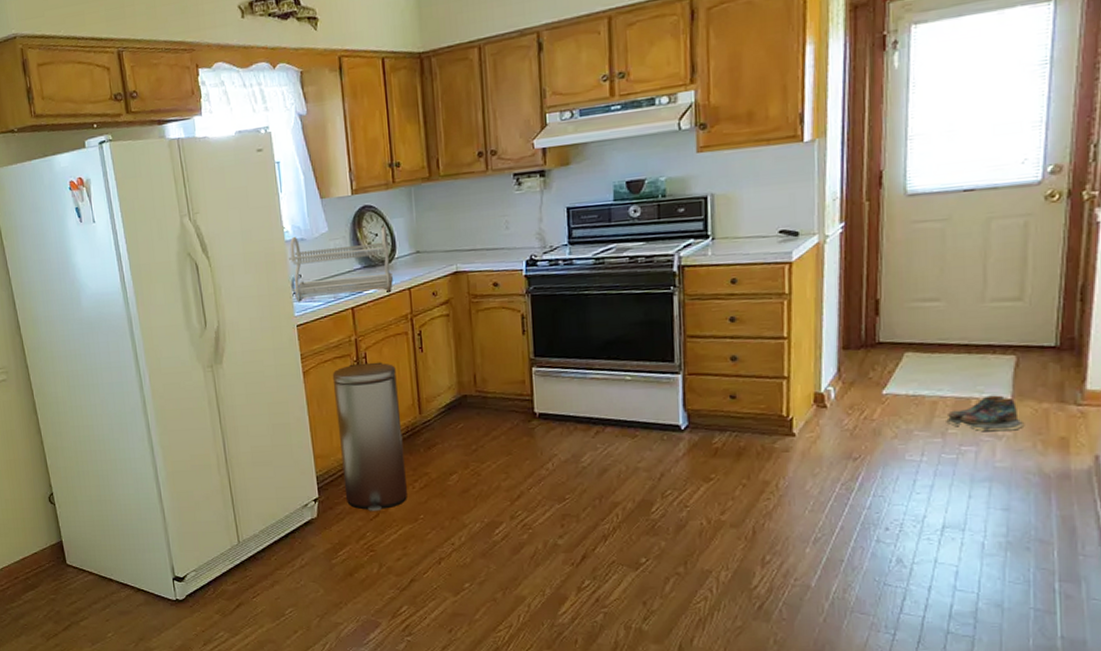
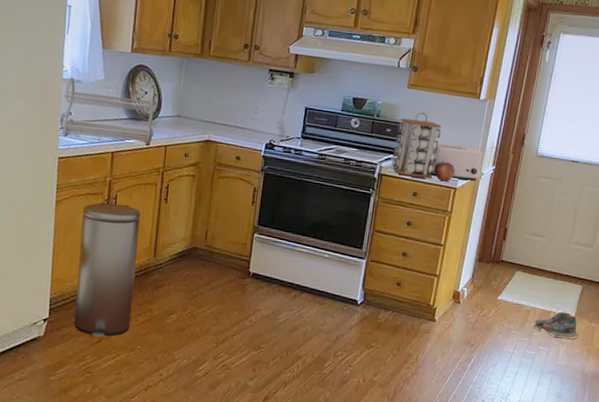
spice rack: none [693,176,757,262] -> present [391,111,442,179]
toaster: none [748,205,823,255] -> present [428,143,483,182]
fruit: none [754,232,786,258] -> present [434,161,455,182]

